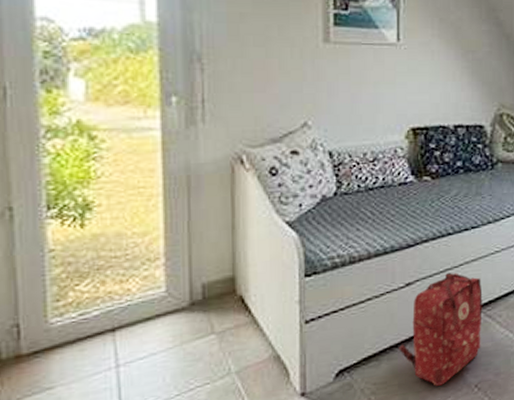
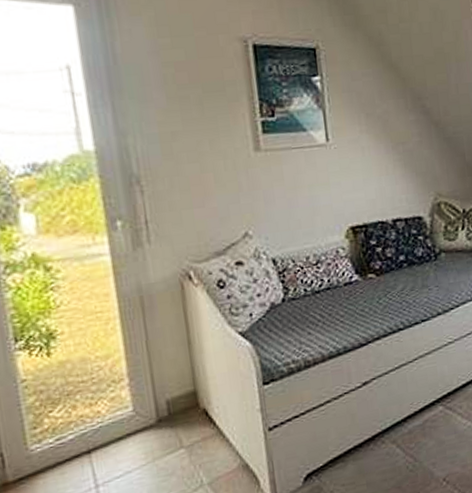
backpack: present [399,272,483,386] -> none [363,367,445,483]

